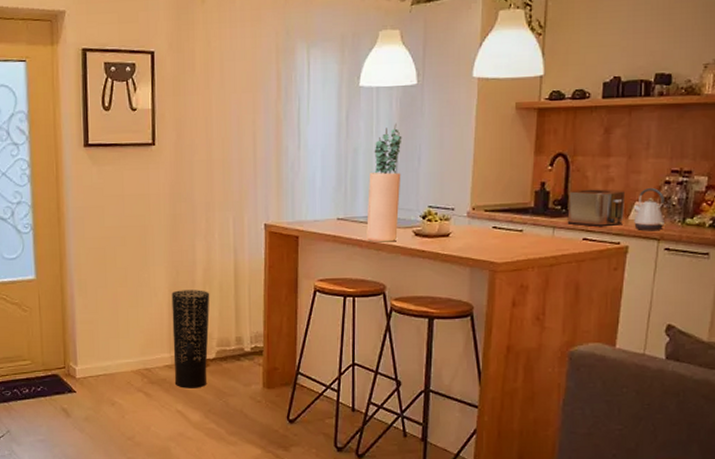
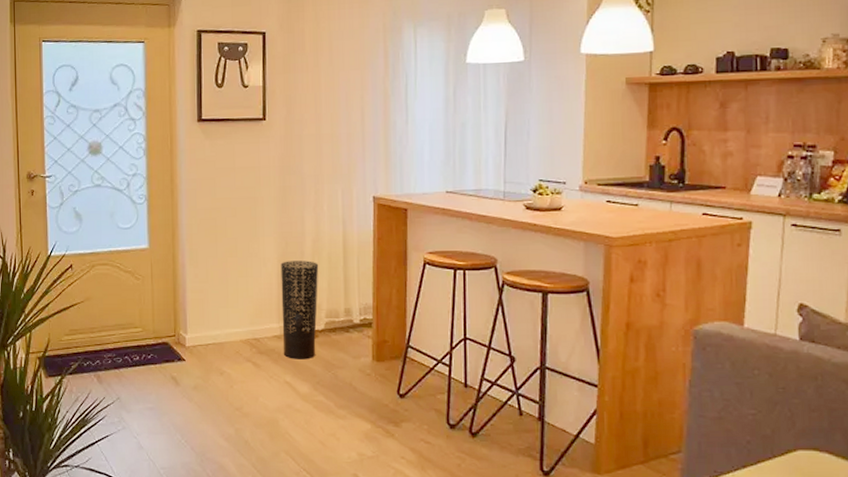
vase: present [366,123,402,243] -> none [476,98,511,216]
toaster: present [567,189,625,227] -> none [684,163,746,202]
kettle: present [633,187,666,231] -> none [755,161,791,207]

